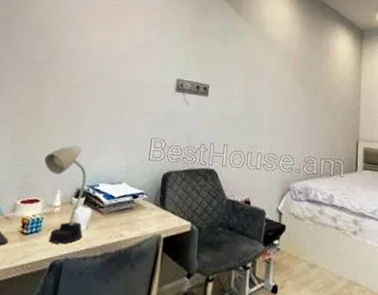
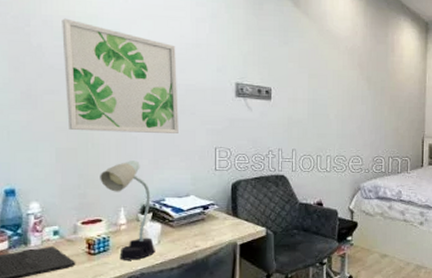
wall art: none [27,20,128,123] -> present [62,18,179,133]

